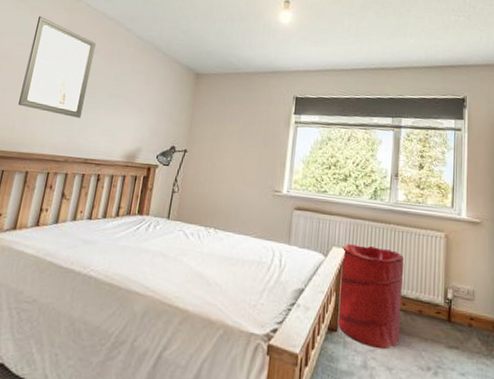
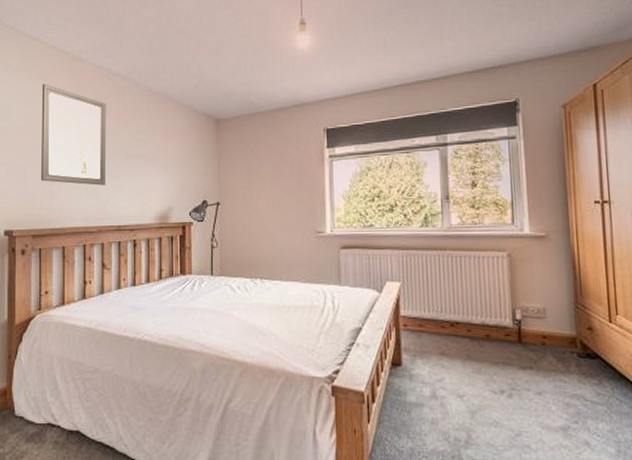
laundry hamper: present [337,244,404,350] -> none [397,276,469,378]

